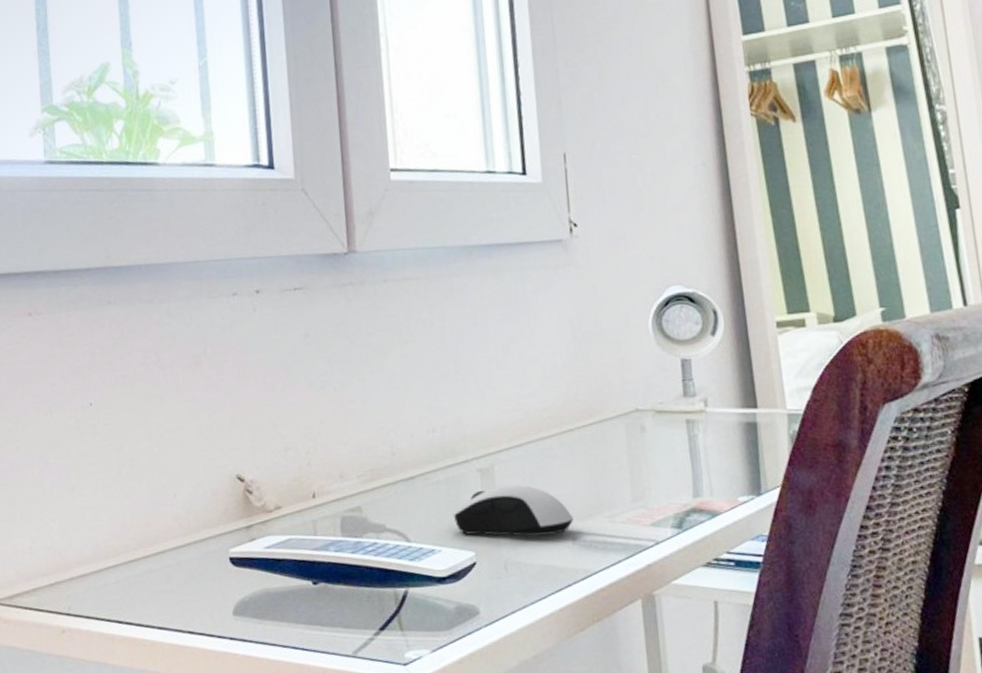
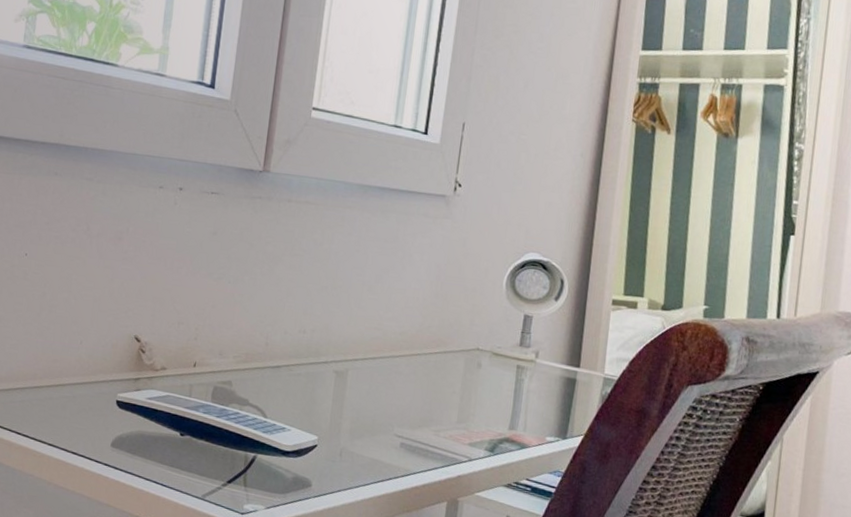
computer mouse: present [453,485,574,536] -> none [306,388,406,436]

